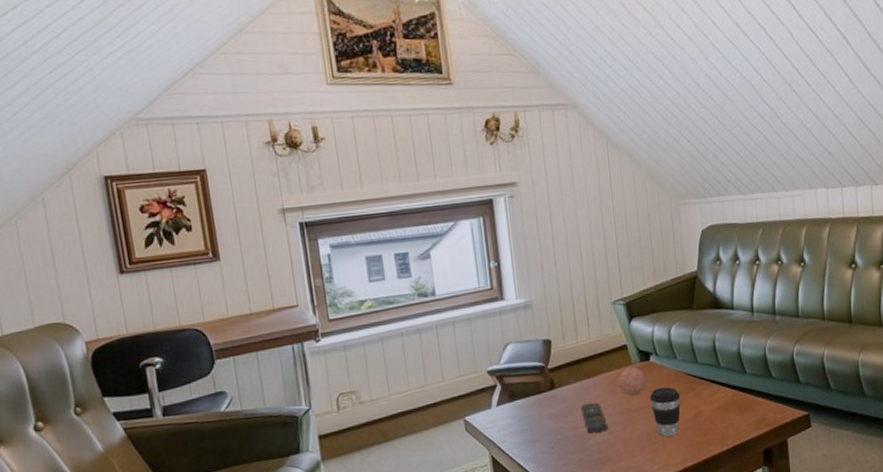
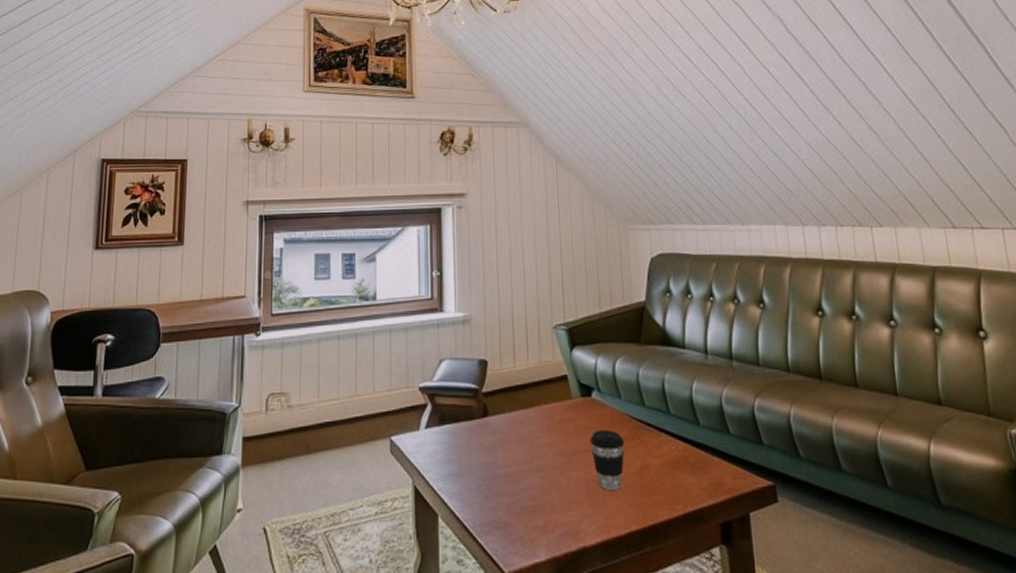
remote control: present [581,402,608,434] -> none [514,438,542,475]
decorative ball: present [618,366,647,396] -> none [556,401,588,436]

